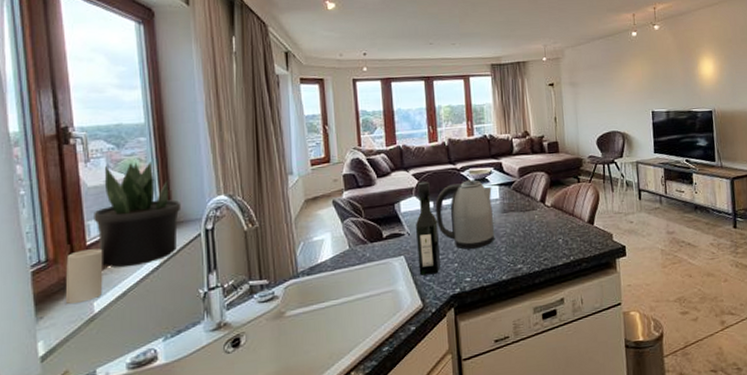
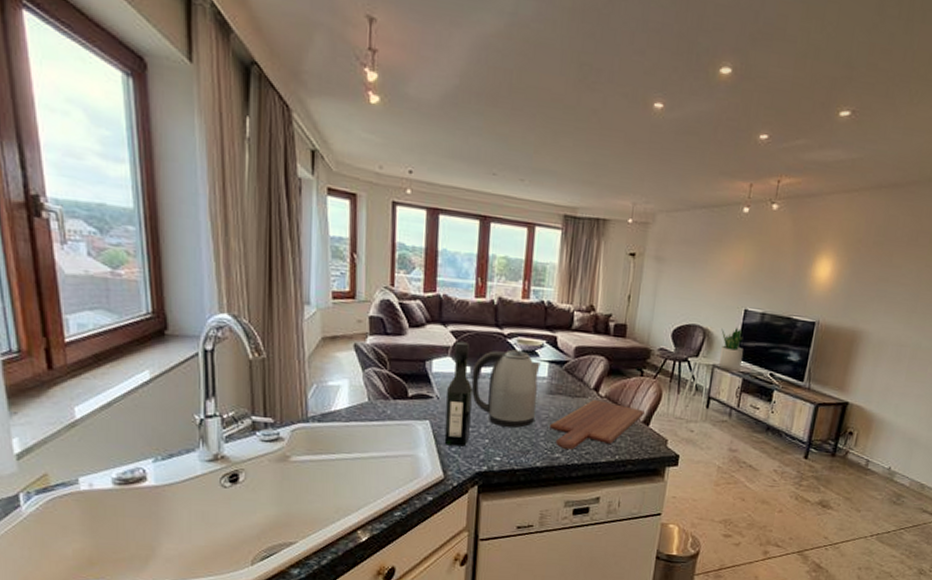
candle: present [65,248,103,305] -> none [41,346,85,406]
planter: present [94,161,182,268] -> none [73,253,177,376]
cutting board: none [509,209,588,259] -> present [550,399,645,449]
planter: none [636,126,660,164] -> present [719,327,745,371]

